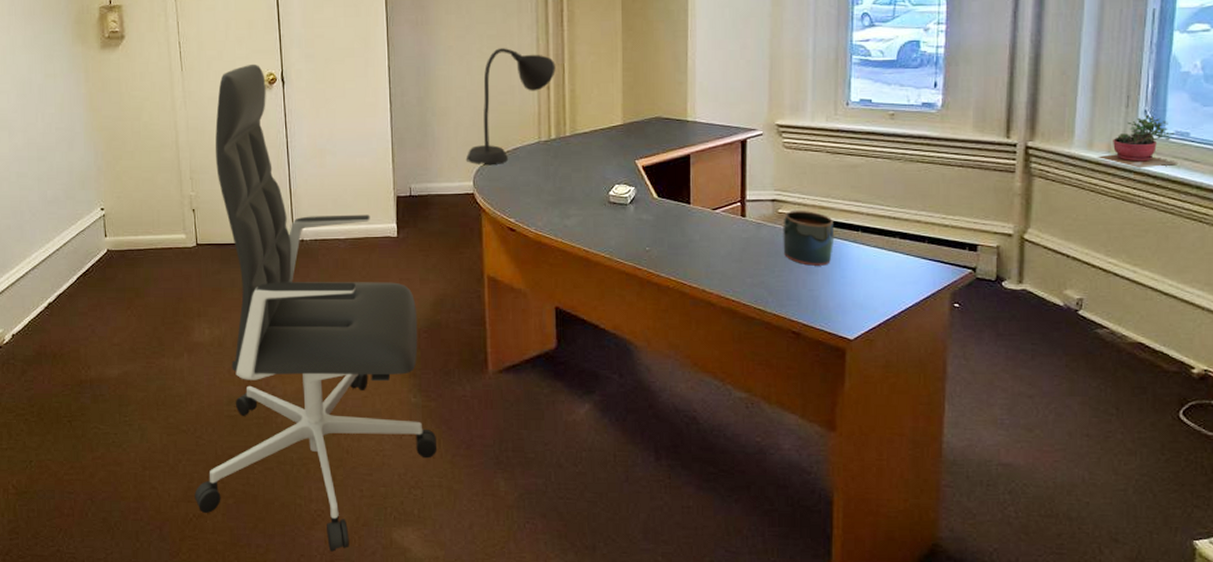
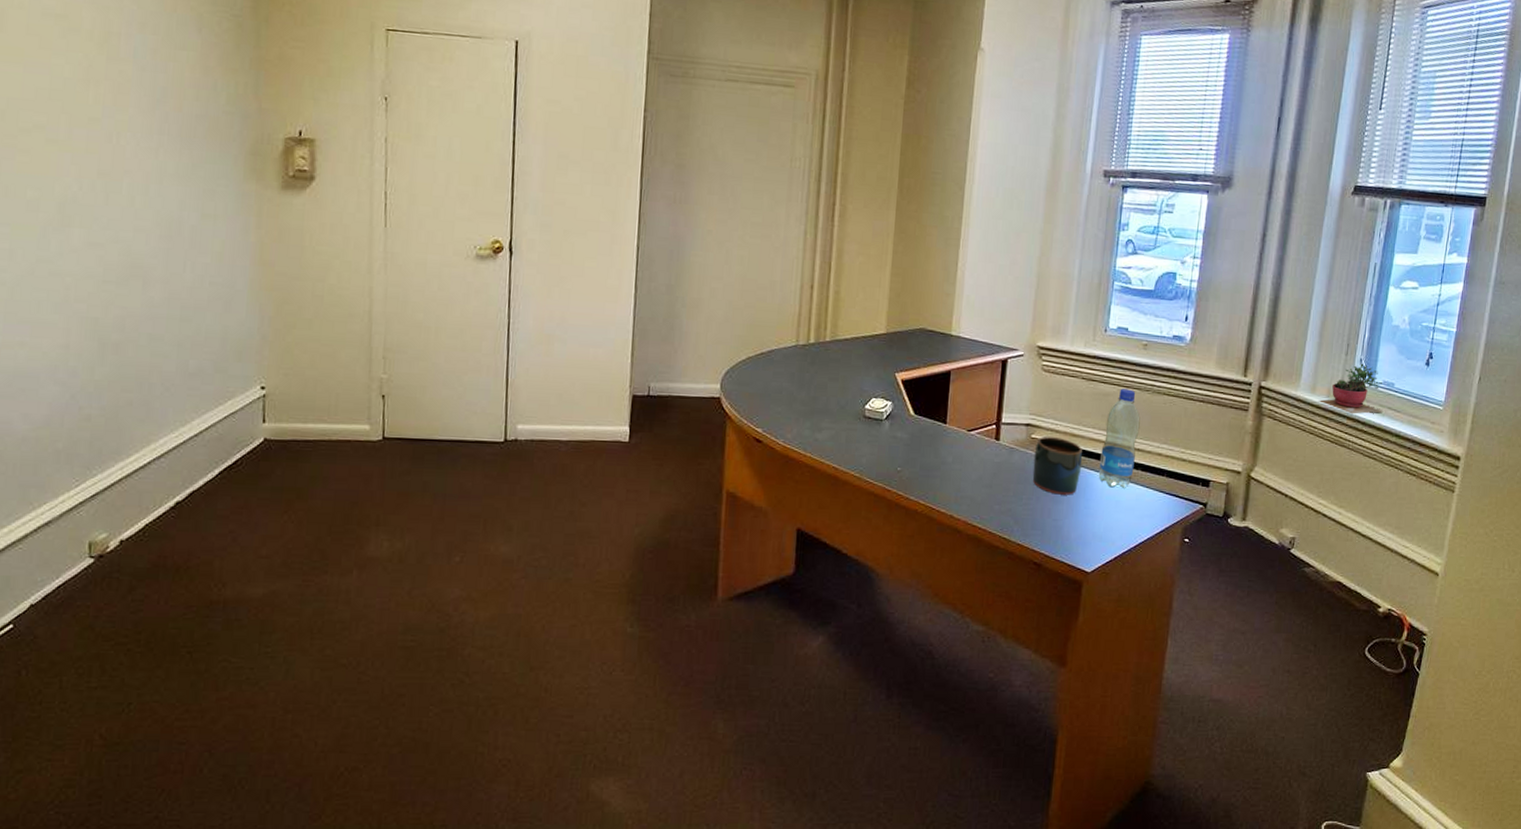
office chair: present [195,63,436,552] -> none [349,227,652,808]
desk lamp: present [465,48,556,164] -> none [714,238,822,367]
bottle: none [852,159,894,257] -> present [1098,388,1141,488]

